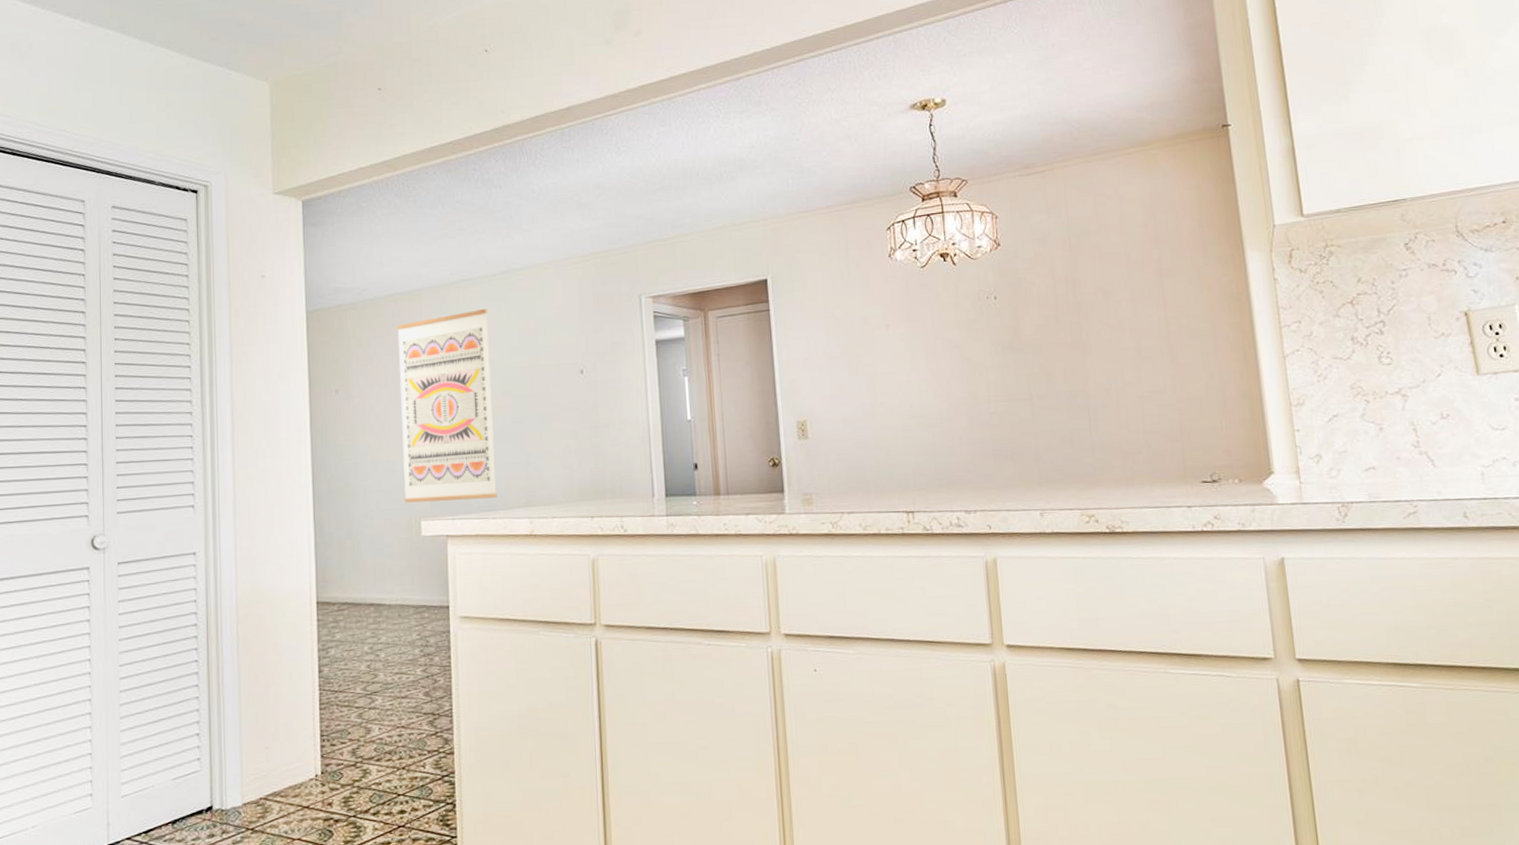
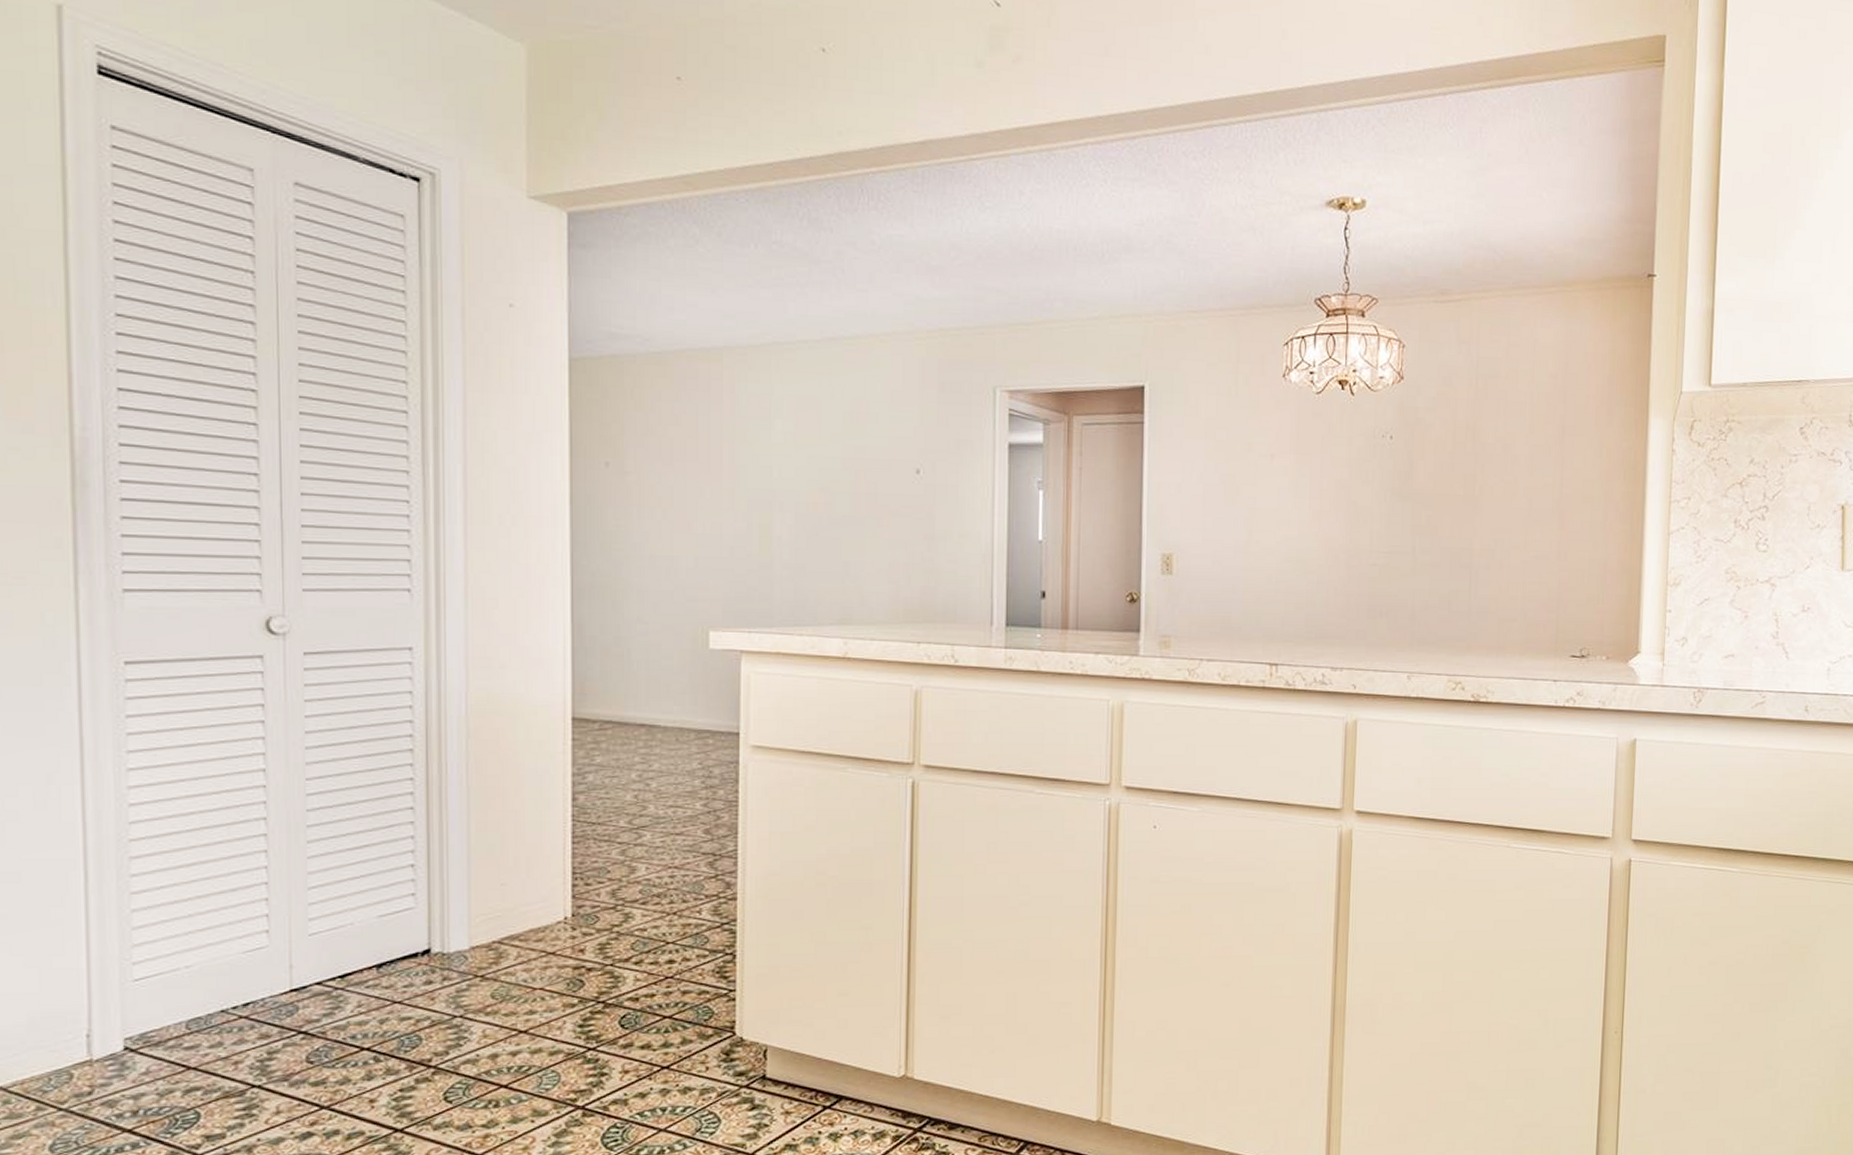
wall art: present [397,308,498,503] -> none [689,381,806,611]

